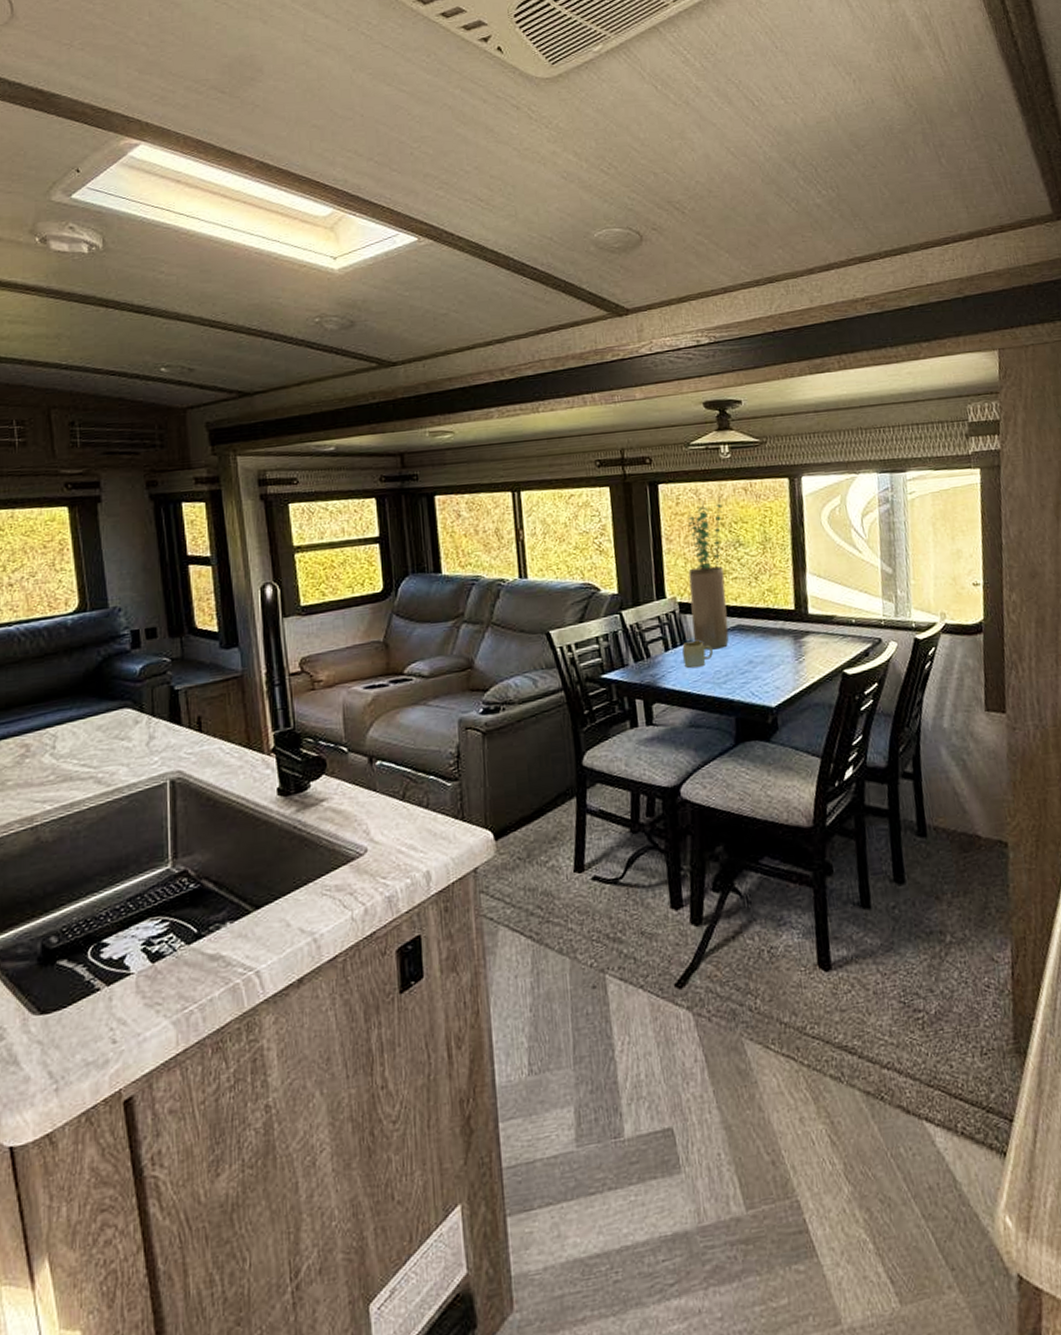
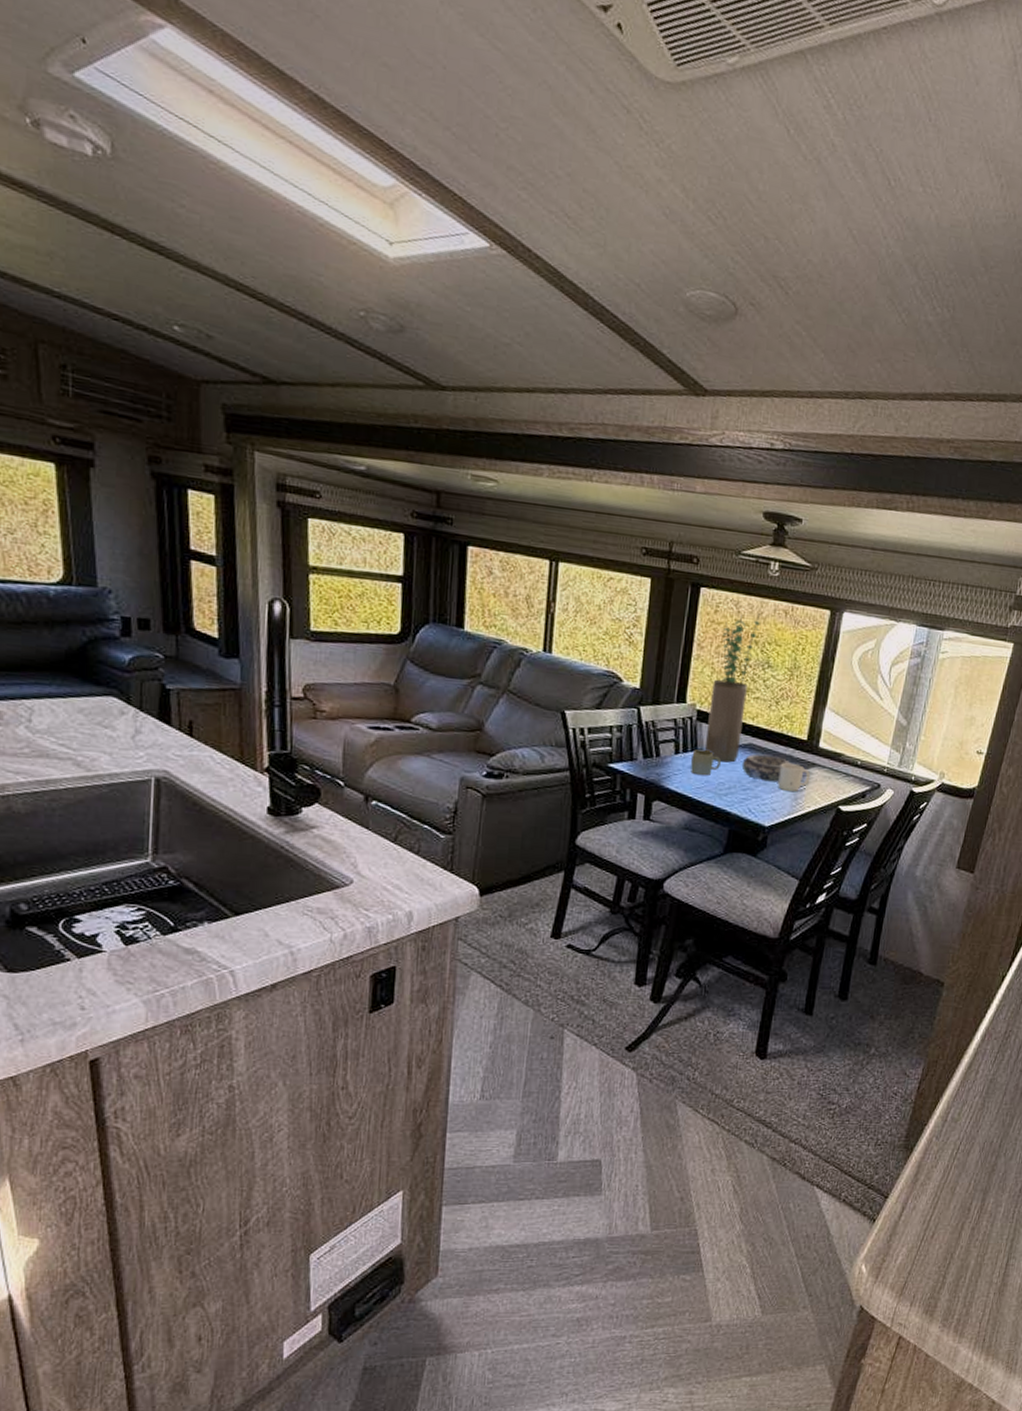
decorative bowl: none [734,632,784,660] -> present [741,754,791,782]
mug: none [773,636,808,666] -> present [778,763,811,792]

